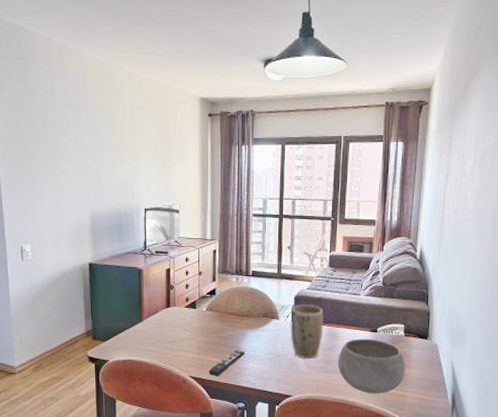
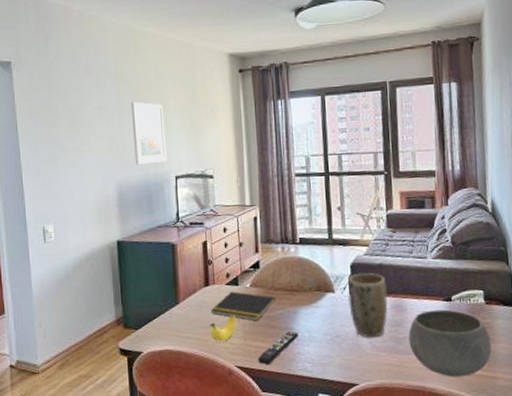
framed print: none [105,136,138,196] -> present [130,102,167,165]
banana: none [169,333,192,355] -> present [210,314,237,342]
notepad: none [170,313,227,339] -> present [210,291,275,321]

